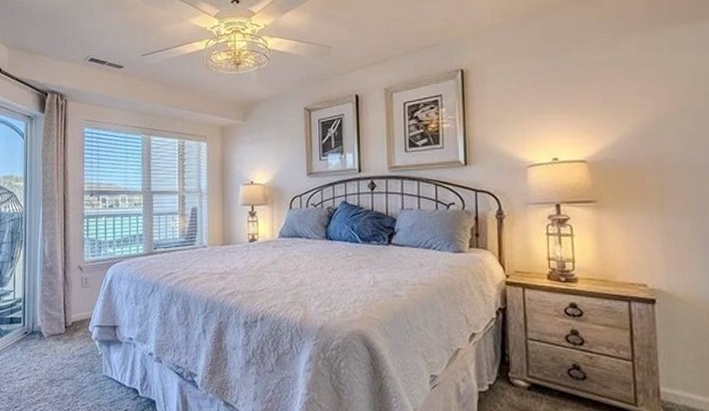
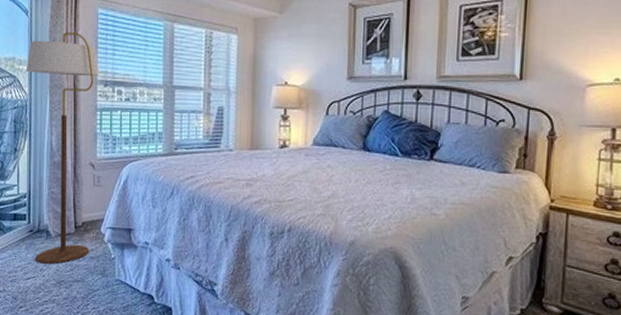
floor lamp: none [21,150,86,364] -> present [26,32,99,264]

